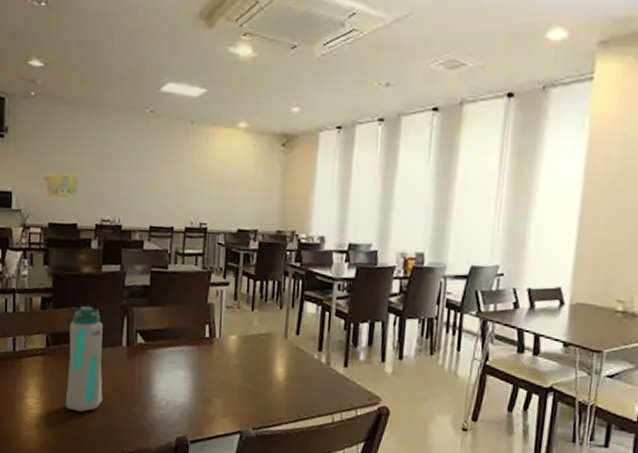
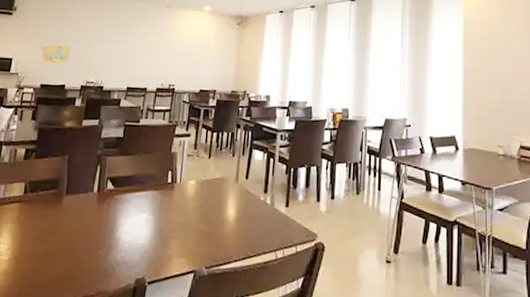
water bottle: present [65,306,103,412] -> none [34,156,78,257]

